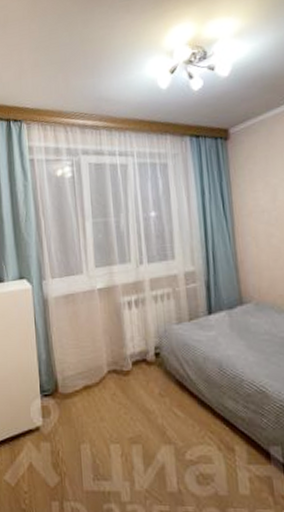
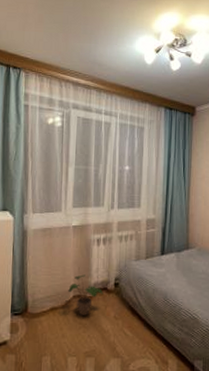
potted plant: none [101,345,143,394] -> present [68,274,104,315]

